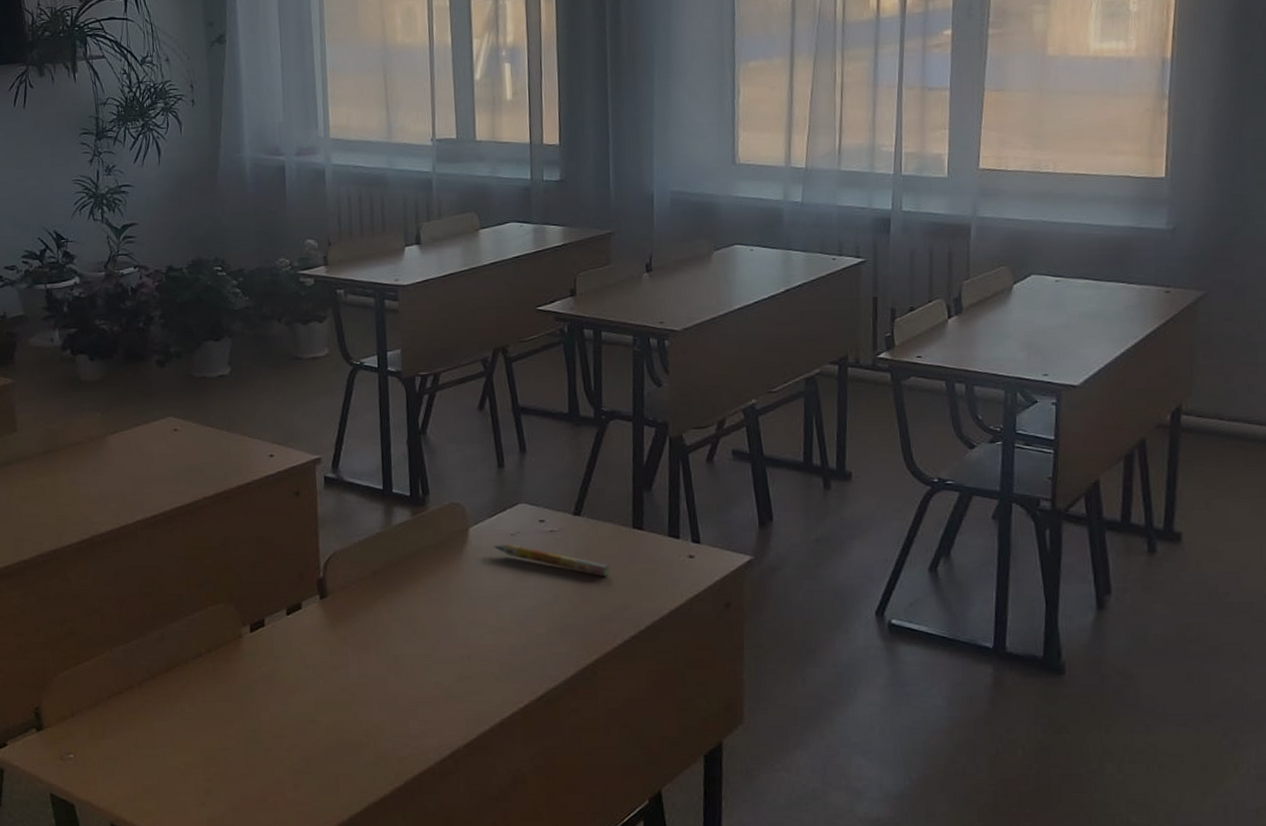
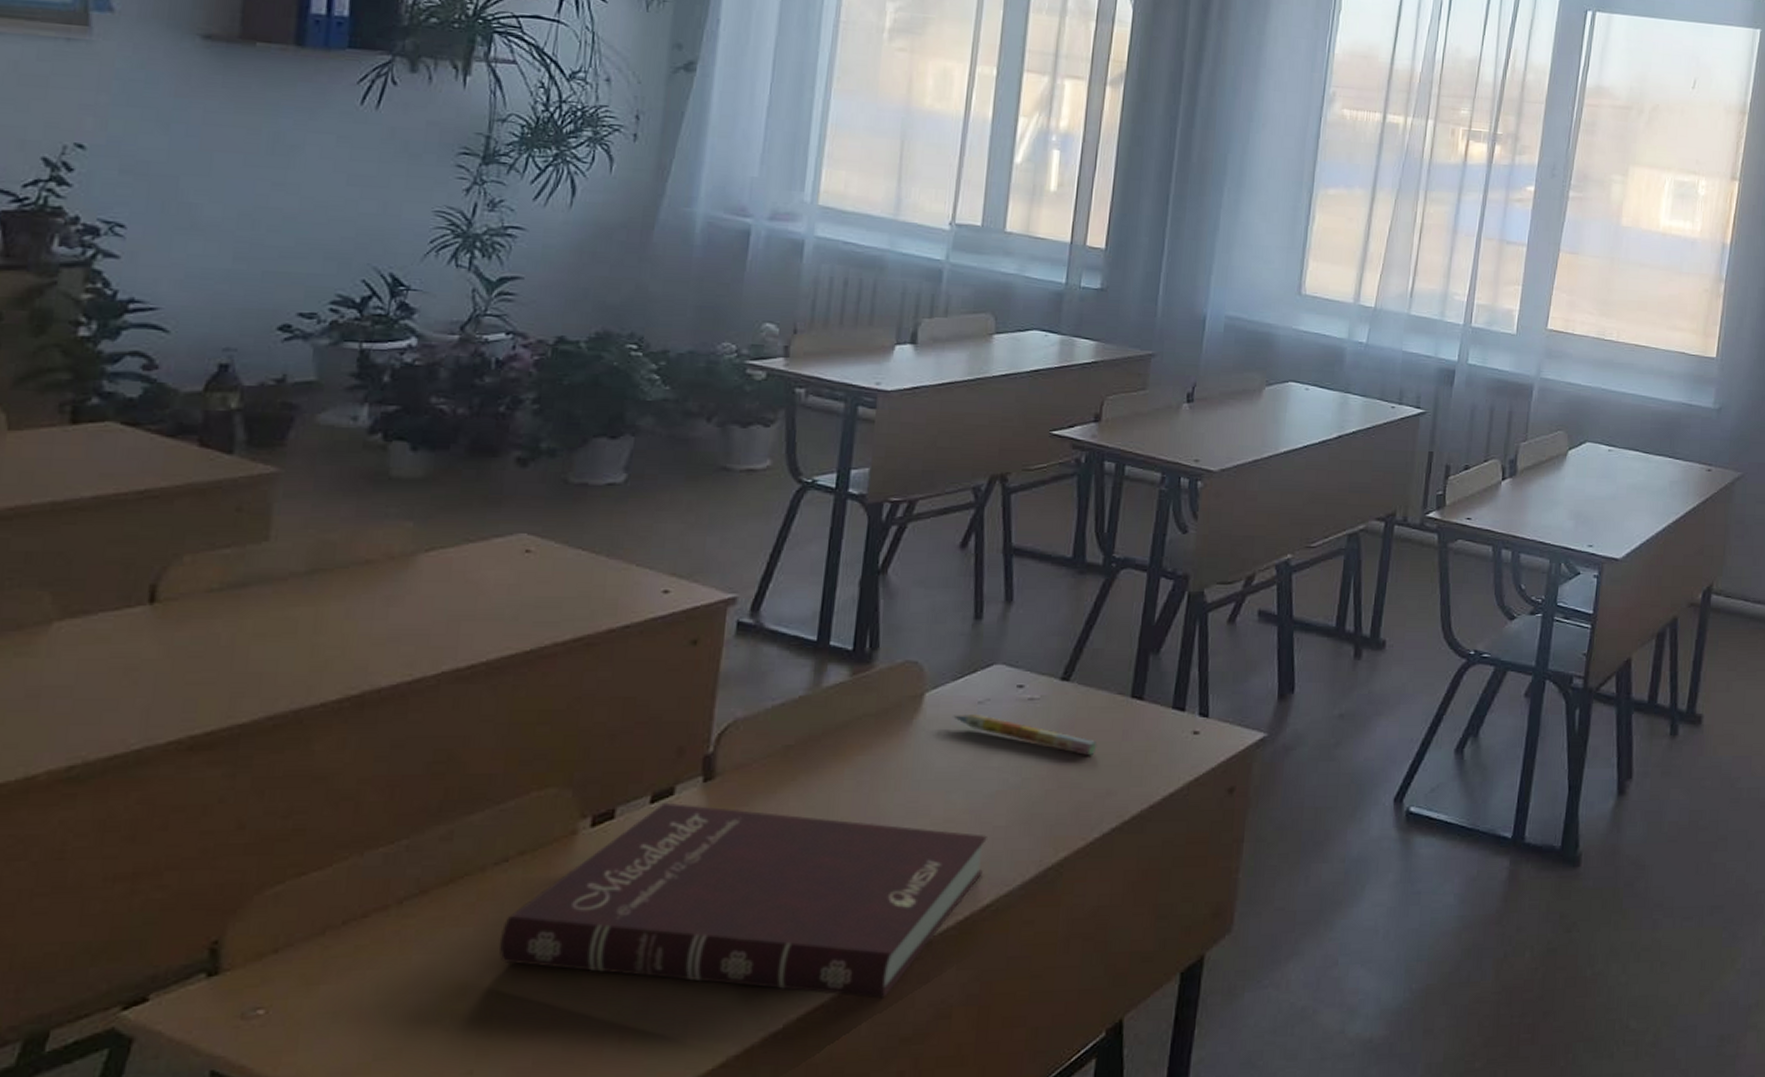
book: none [205,614,534,765] -> present [499,802,987,999]

